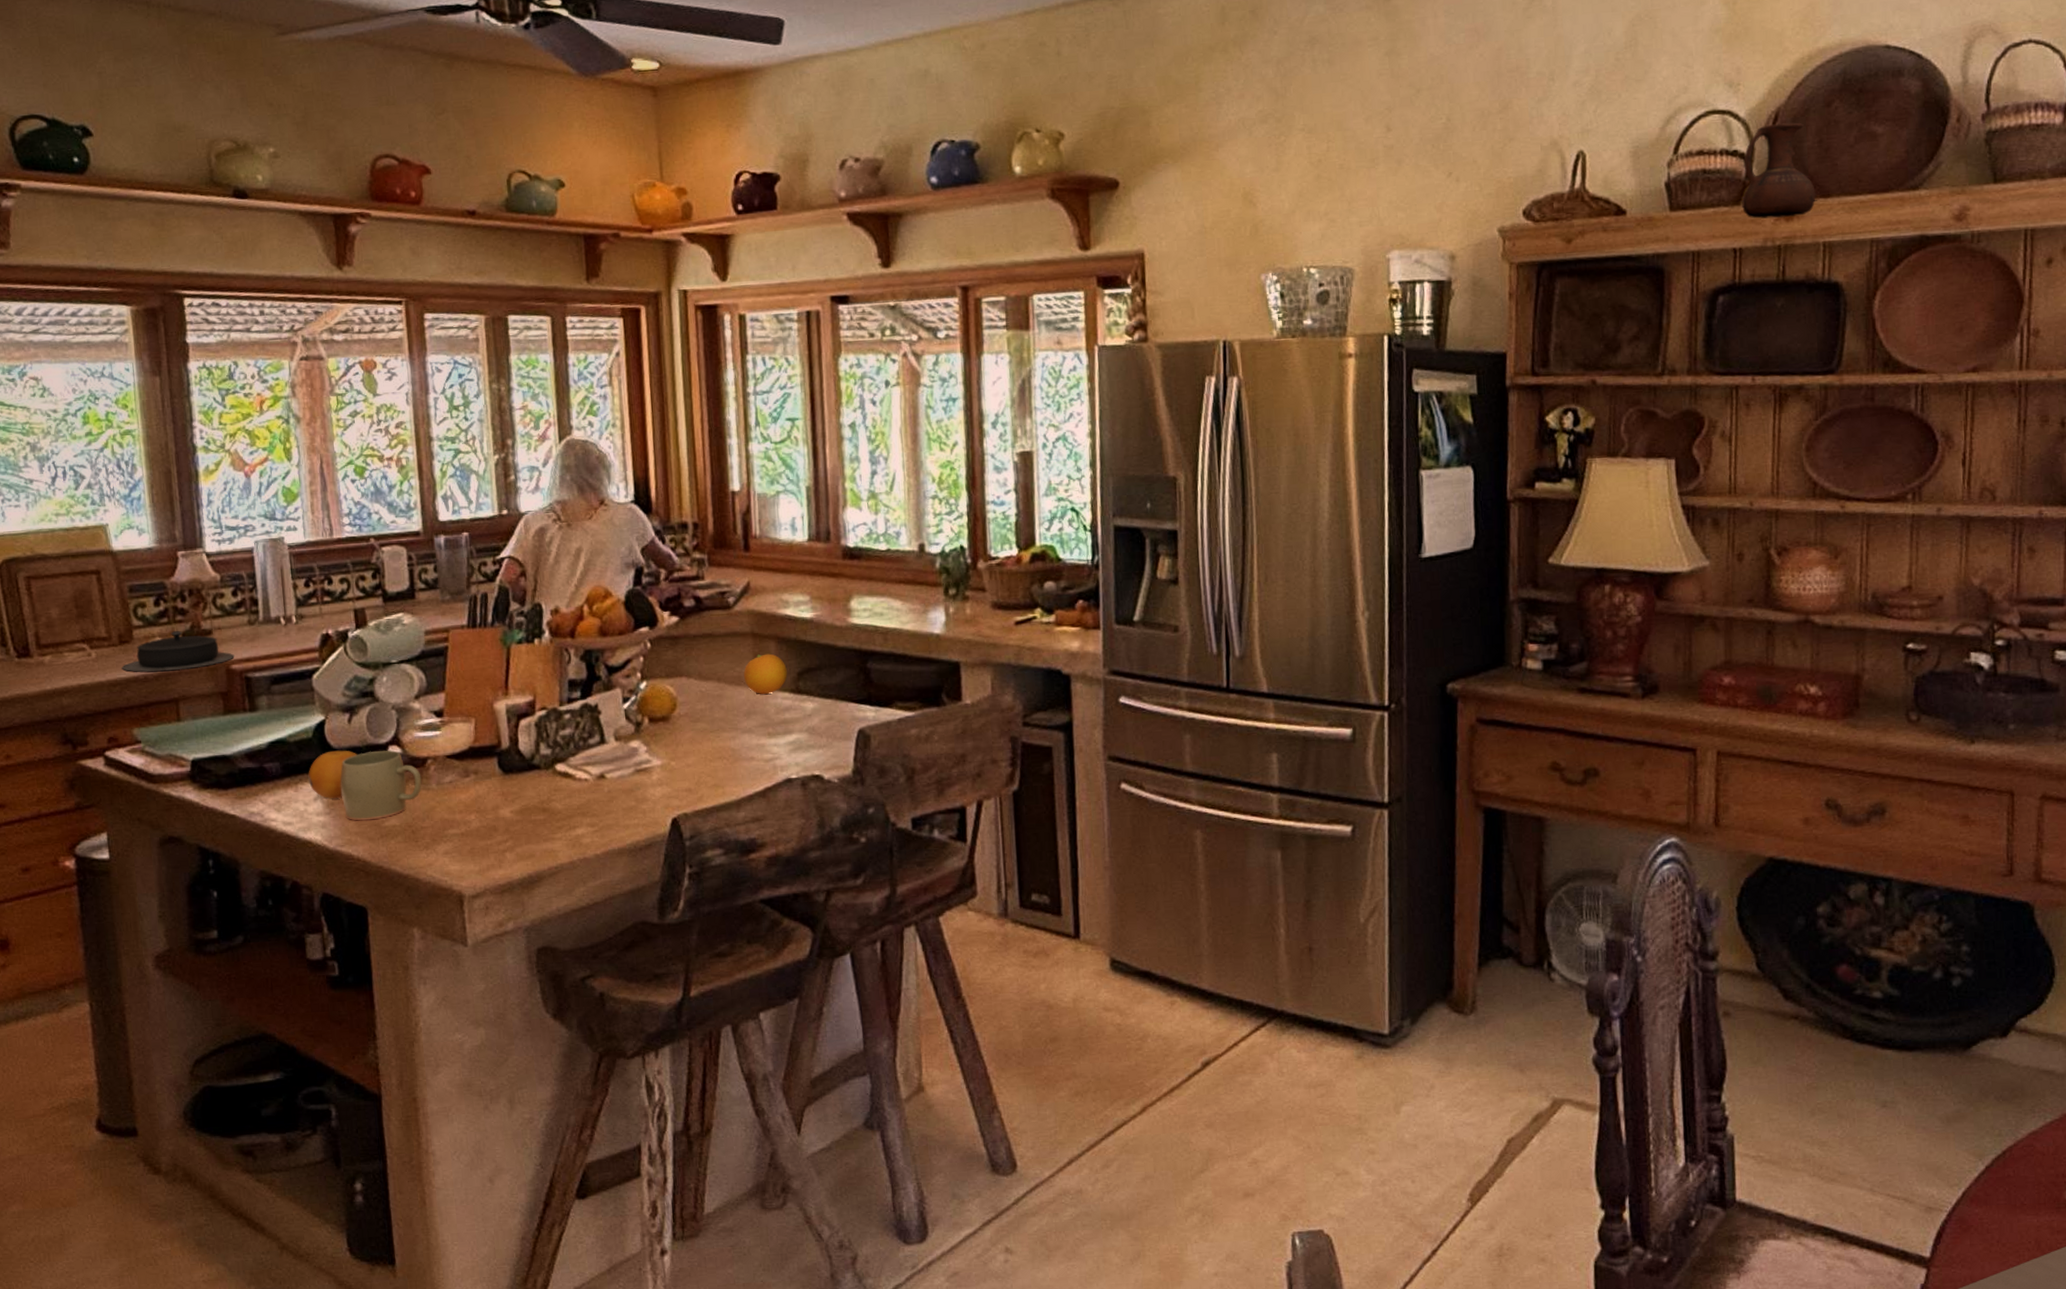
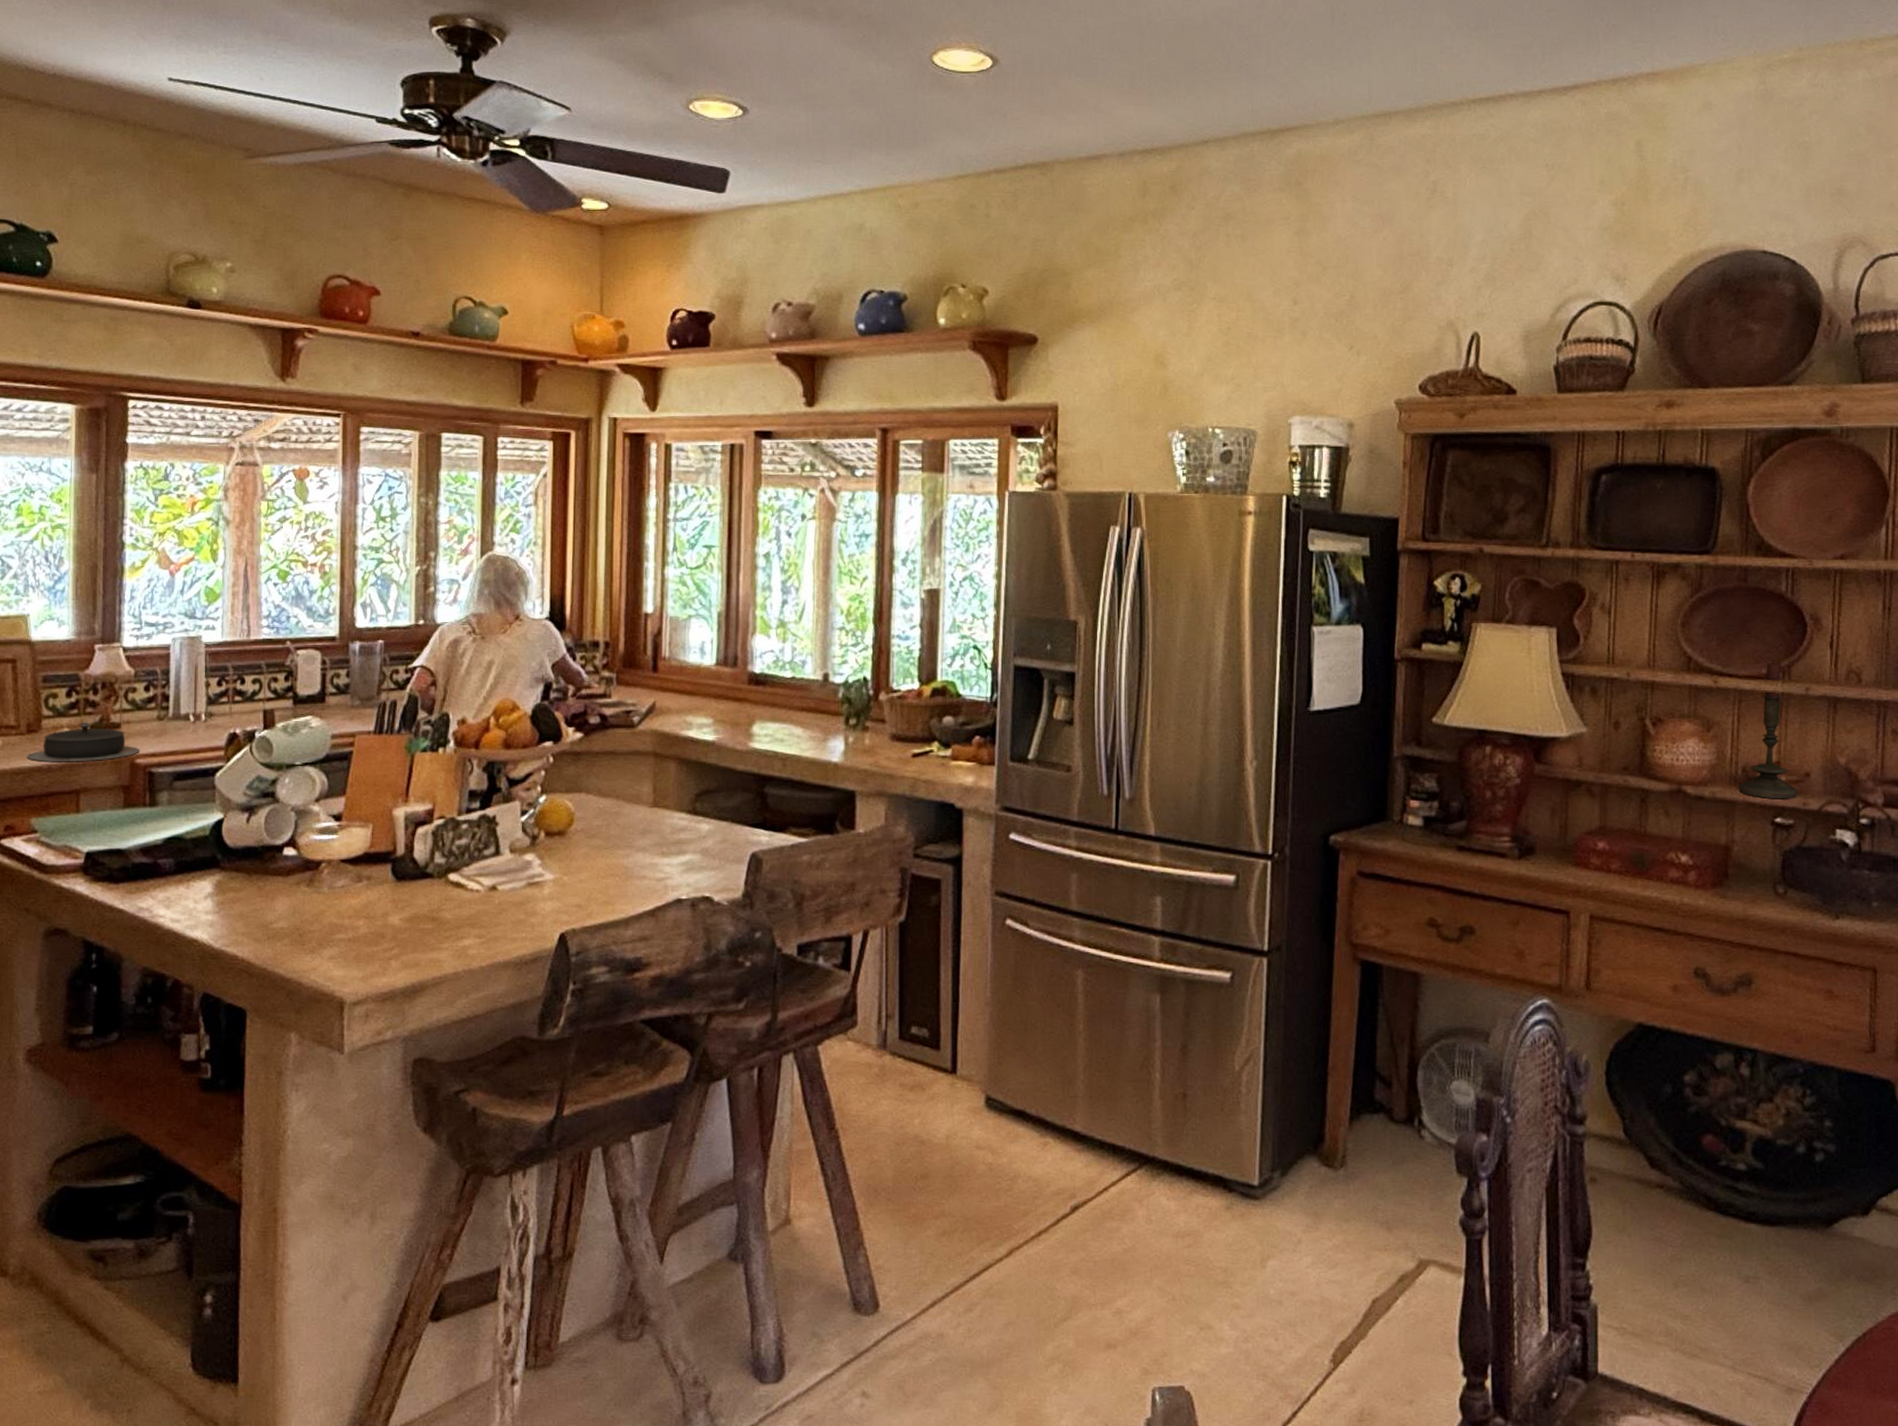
fruit: present [308,750,358,798] -> none [201,849,253,897]
mug: present [340,750,422,821] -> none [232,852,314,921]
fruit: present [743,653,787,694] -> none [642,774,685,813]
ceramic pitcher: present [1742,122,1816,219] -> none [1625,317,1695,405]
candle: none [1868,479,1930,625] -> present [1738,658,1797,799]

